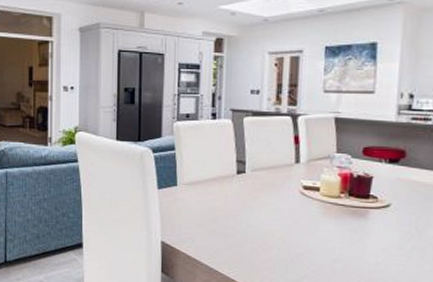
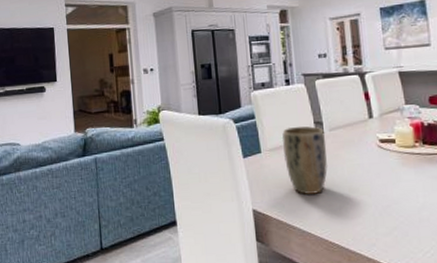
plant pot: none [200,162,247,233] -> present [281,126,328,194]

